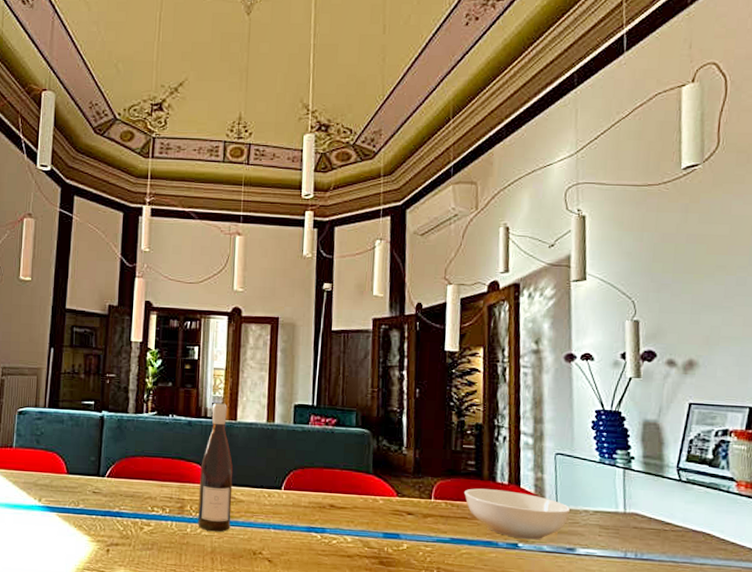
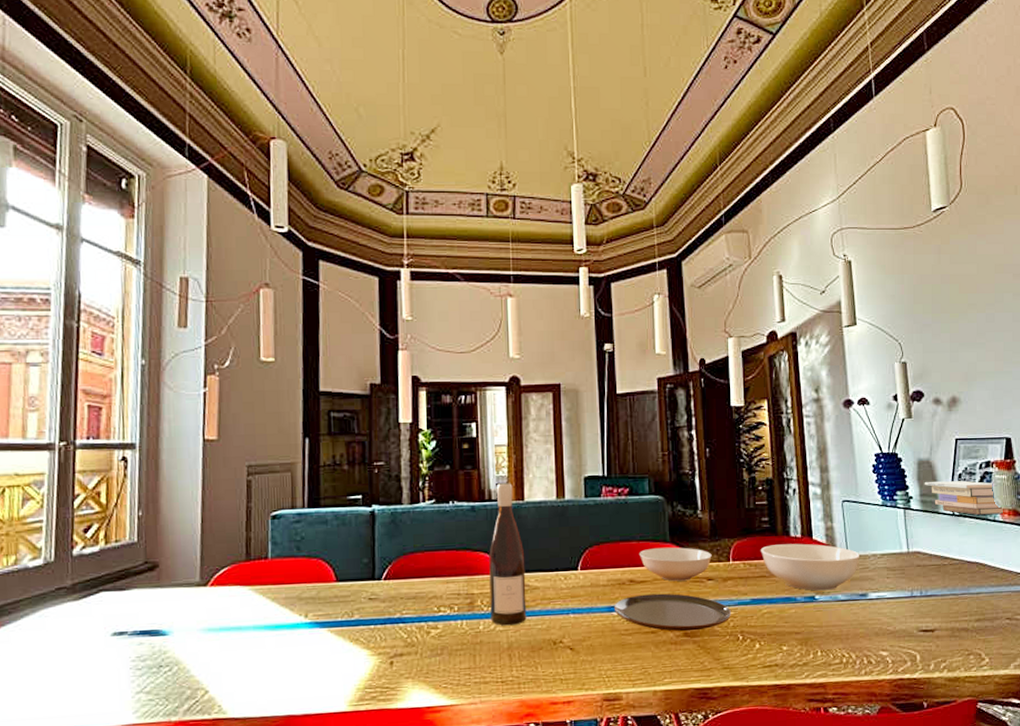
plate: none [313,519,429,561] -> present [614,593,731,631]
bowl: none [341,477,414,512] -> present [639,547,712,582]
books: none [648,443,742,485] -> present [924,481,1005,515]

